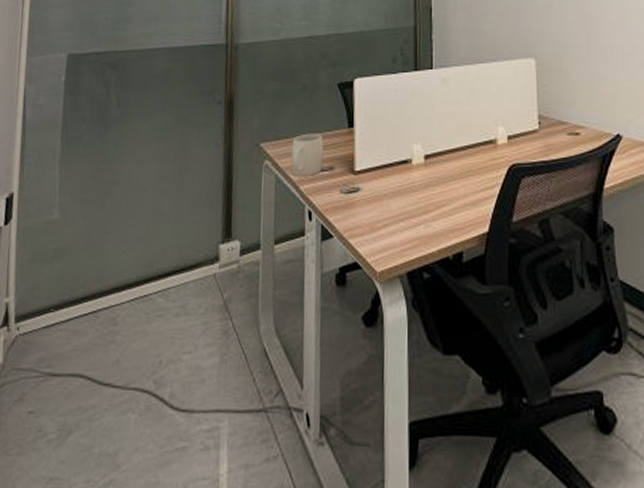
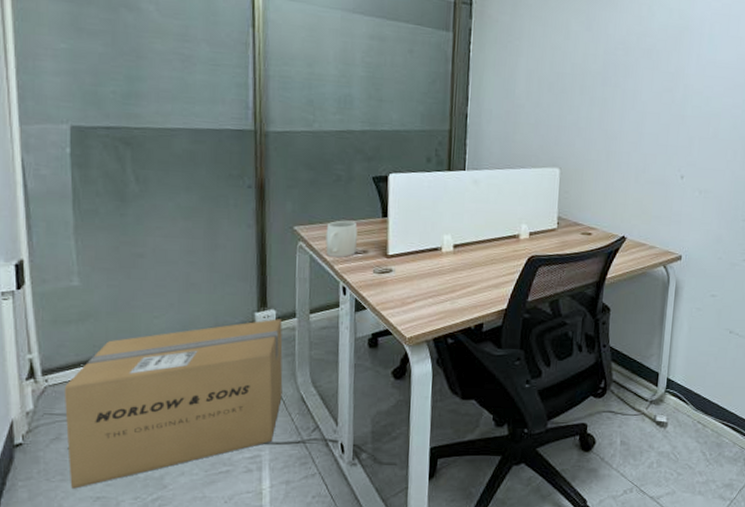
box: none [26,251,247,465] -> present [64,319,283,489]

